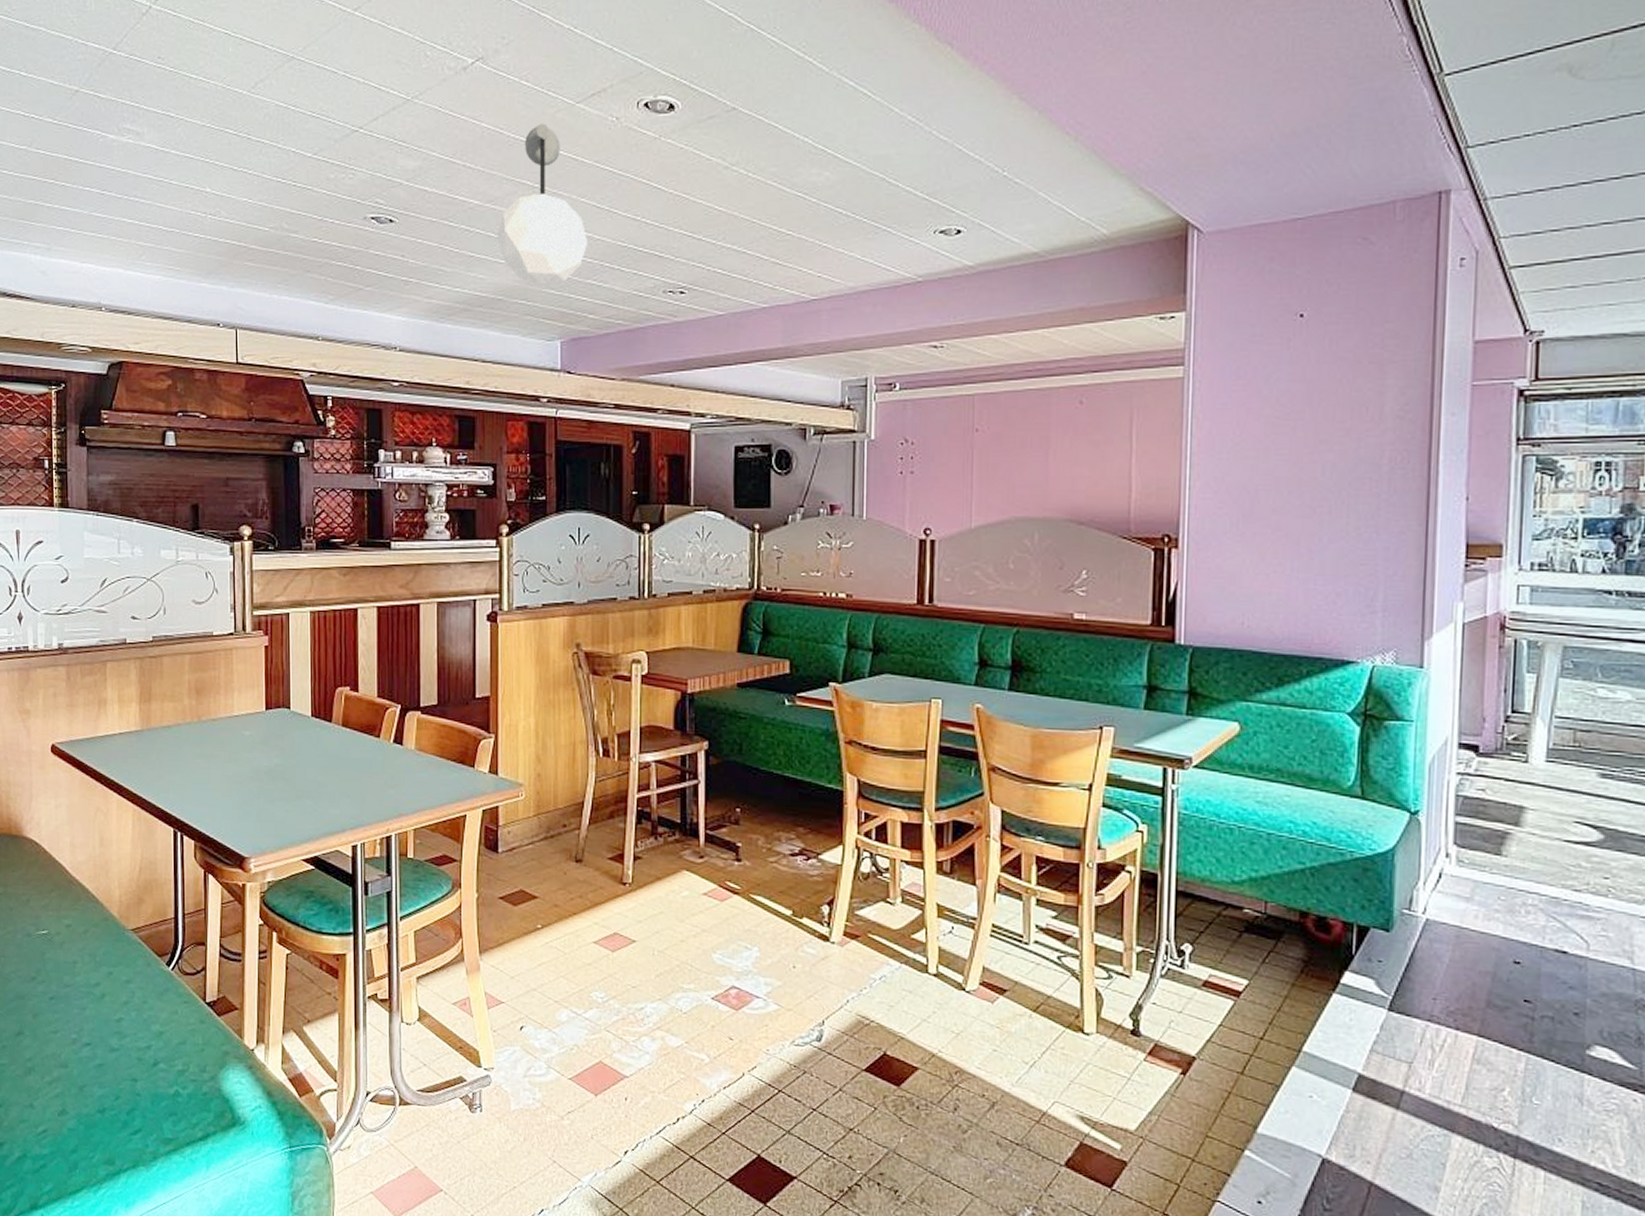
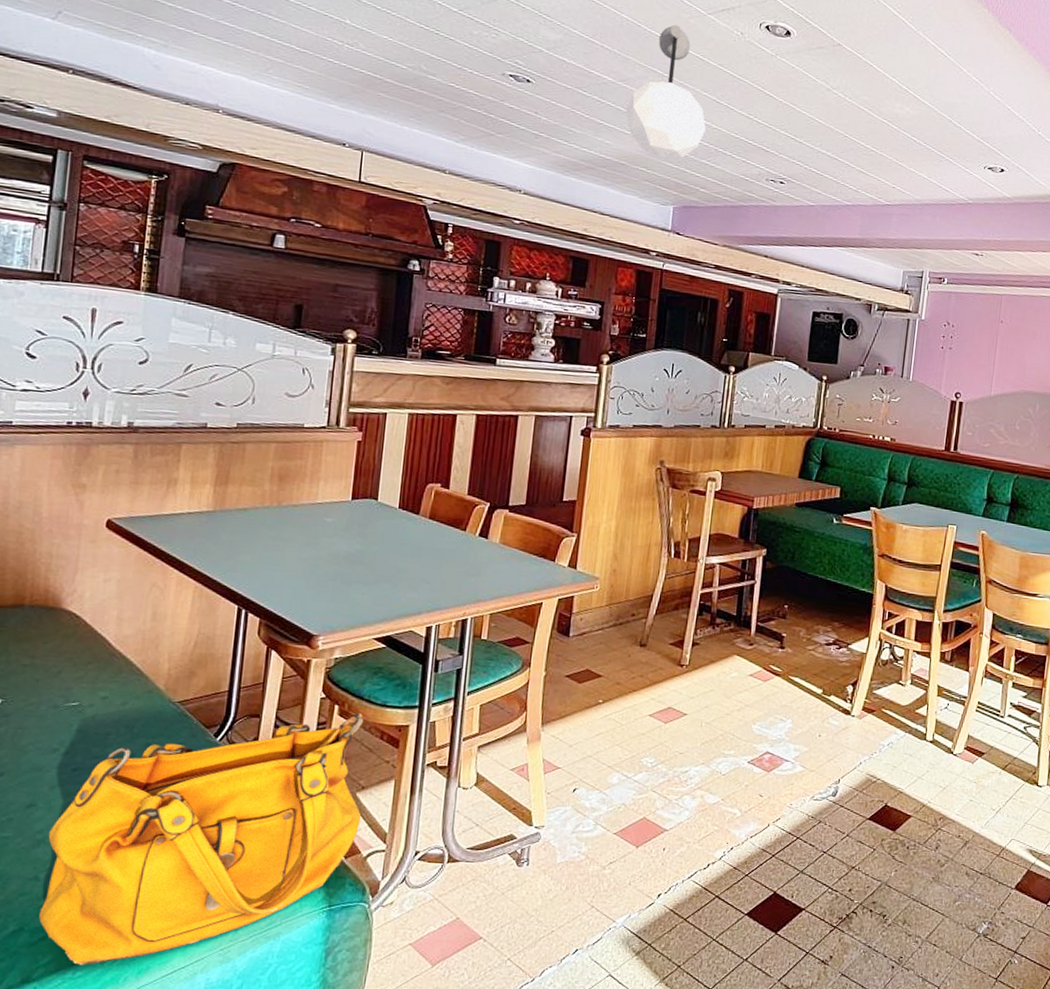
handbag: none [37,940,311,1195] -> present [39,712,364,965]

